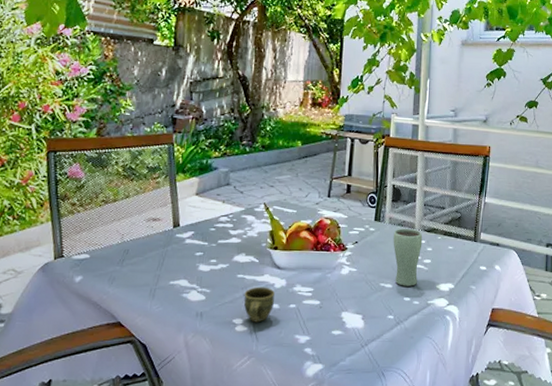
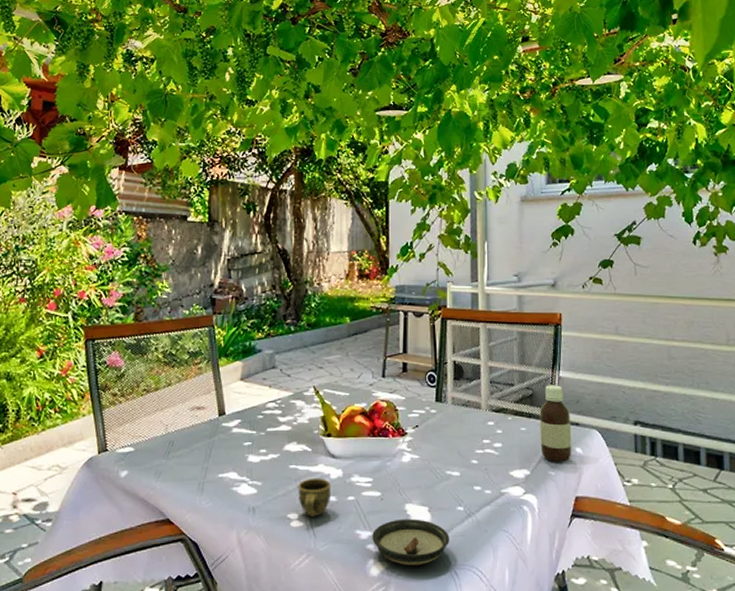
saucer: none [309,325,380,368] -> present [372,519,450,566]
drinking glass: present [393,228,423,287] -> none [457,408,491,474]
bottle: none [464,209,492,278] -> present [539,385,572,462]

